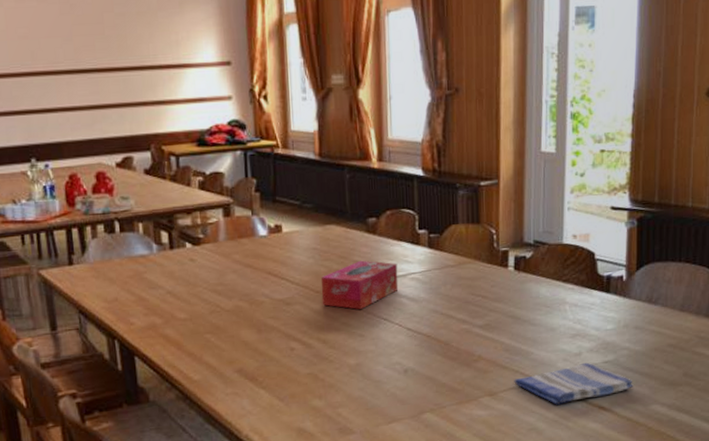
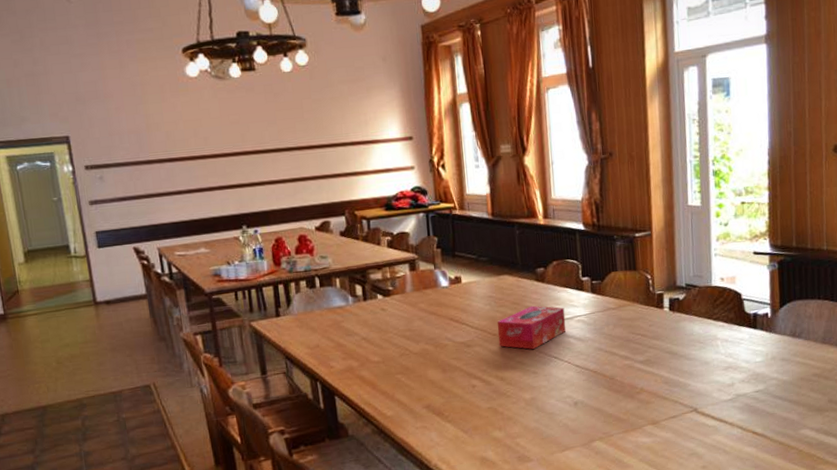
dish towel: present [514,362,634,405] -> none [674,392,784,431]

